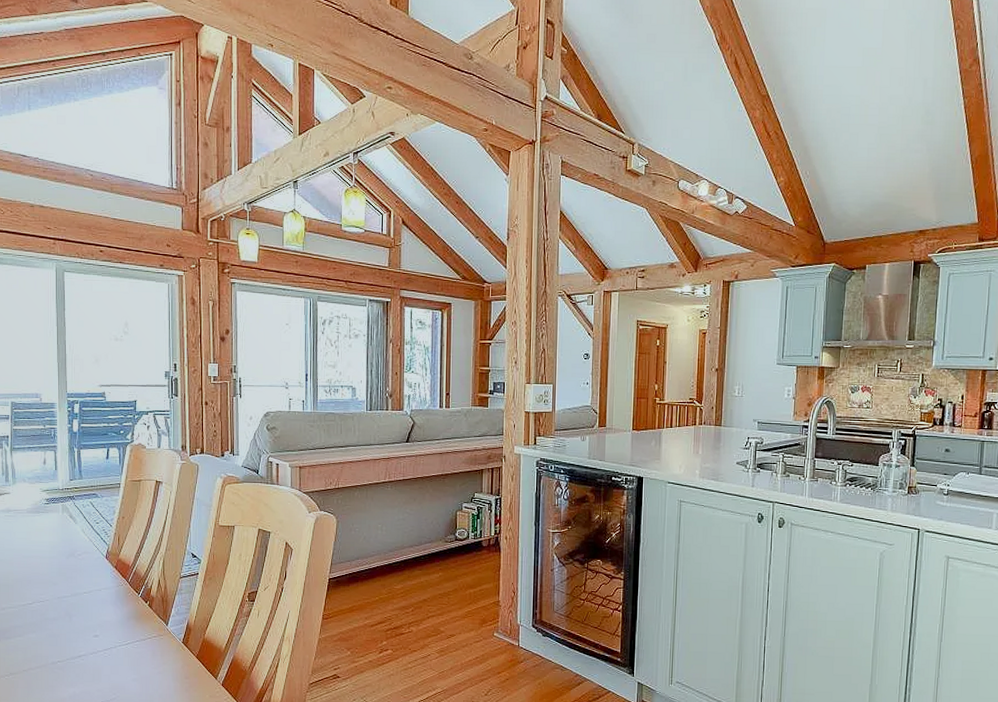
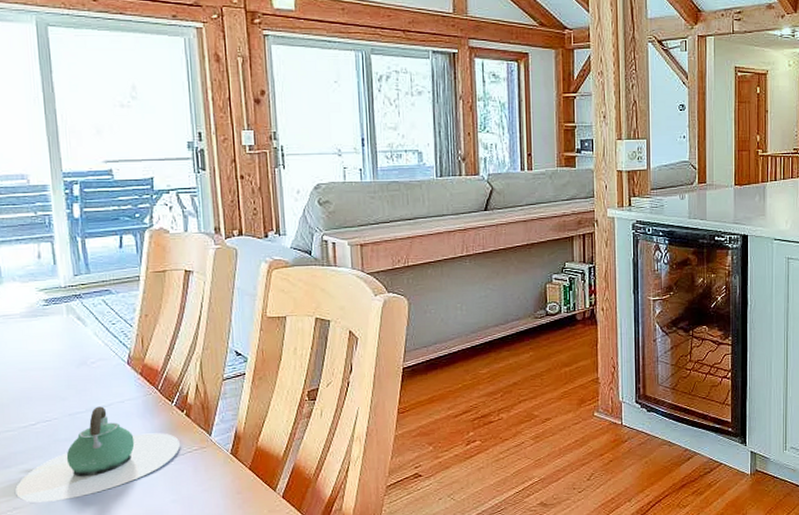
teapot: none [13,592,142,671] -> present [15,406,180,503]

